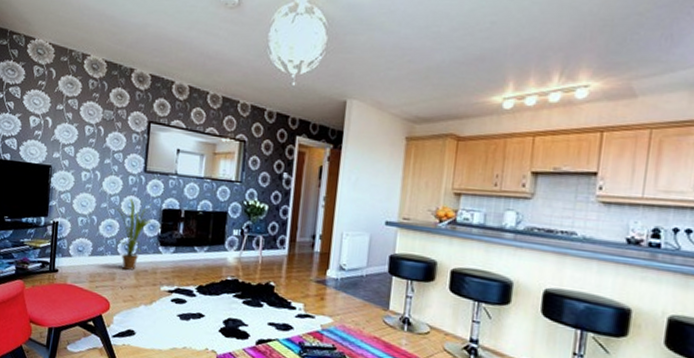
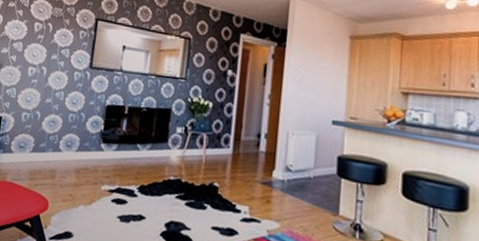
house plant: present [113,198,152,271] -> none [57,94,96,169]

